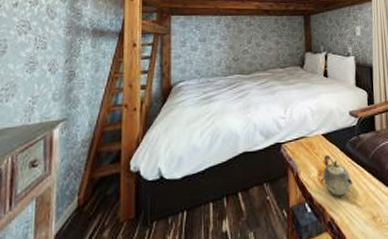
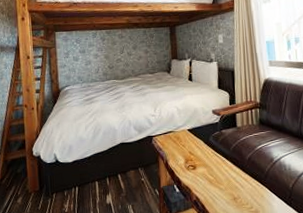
teapot: present [322,154,353,196] -> none [189,146,216,180]

